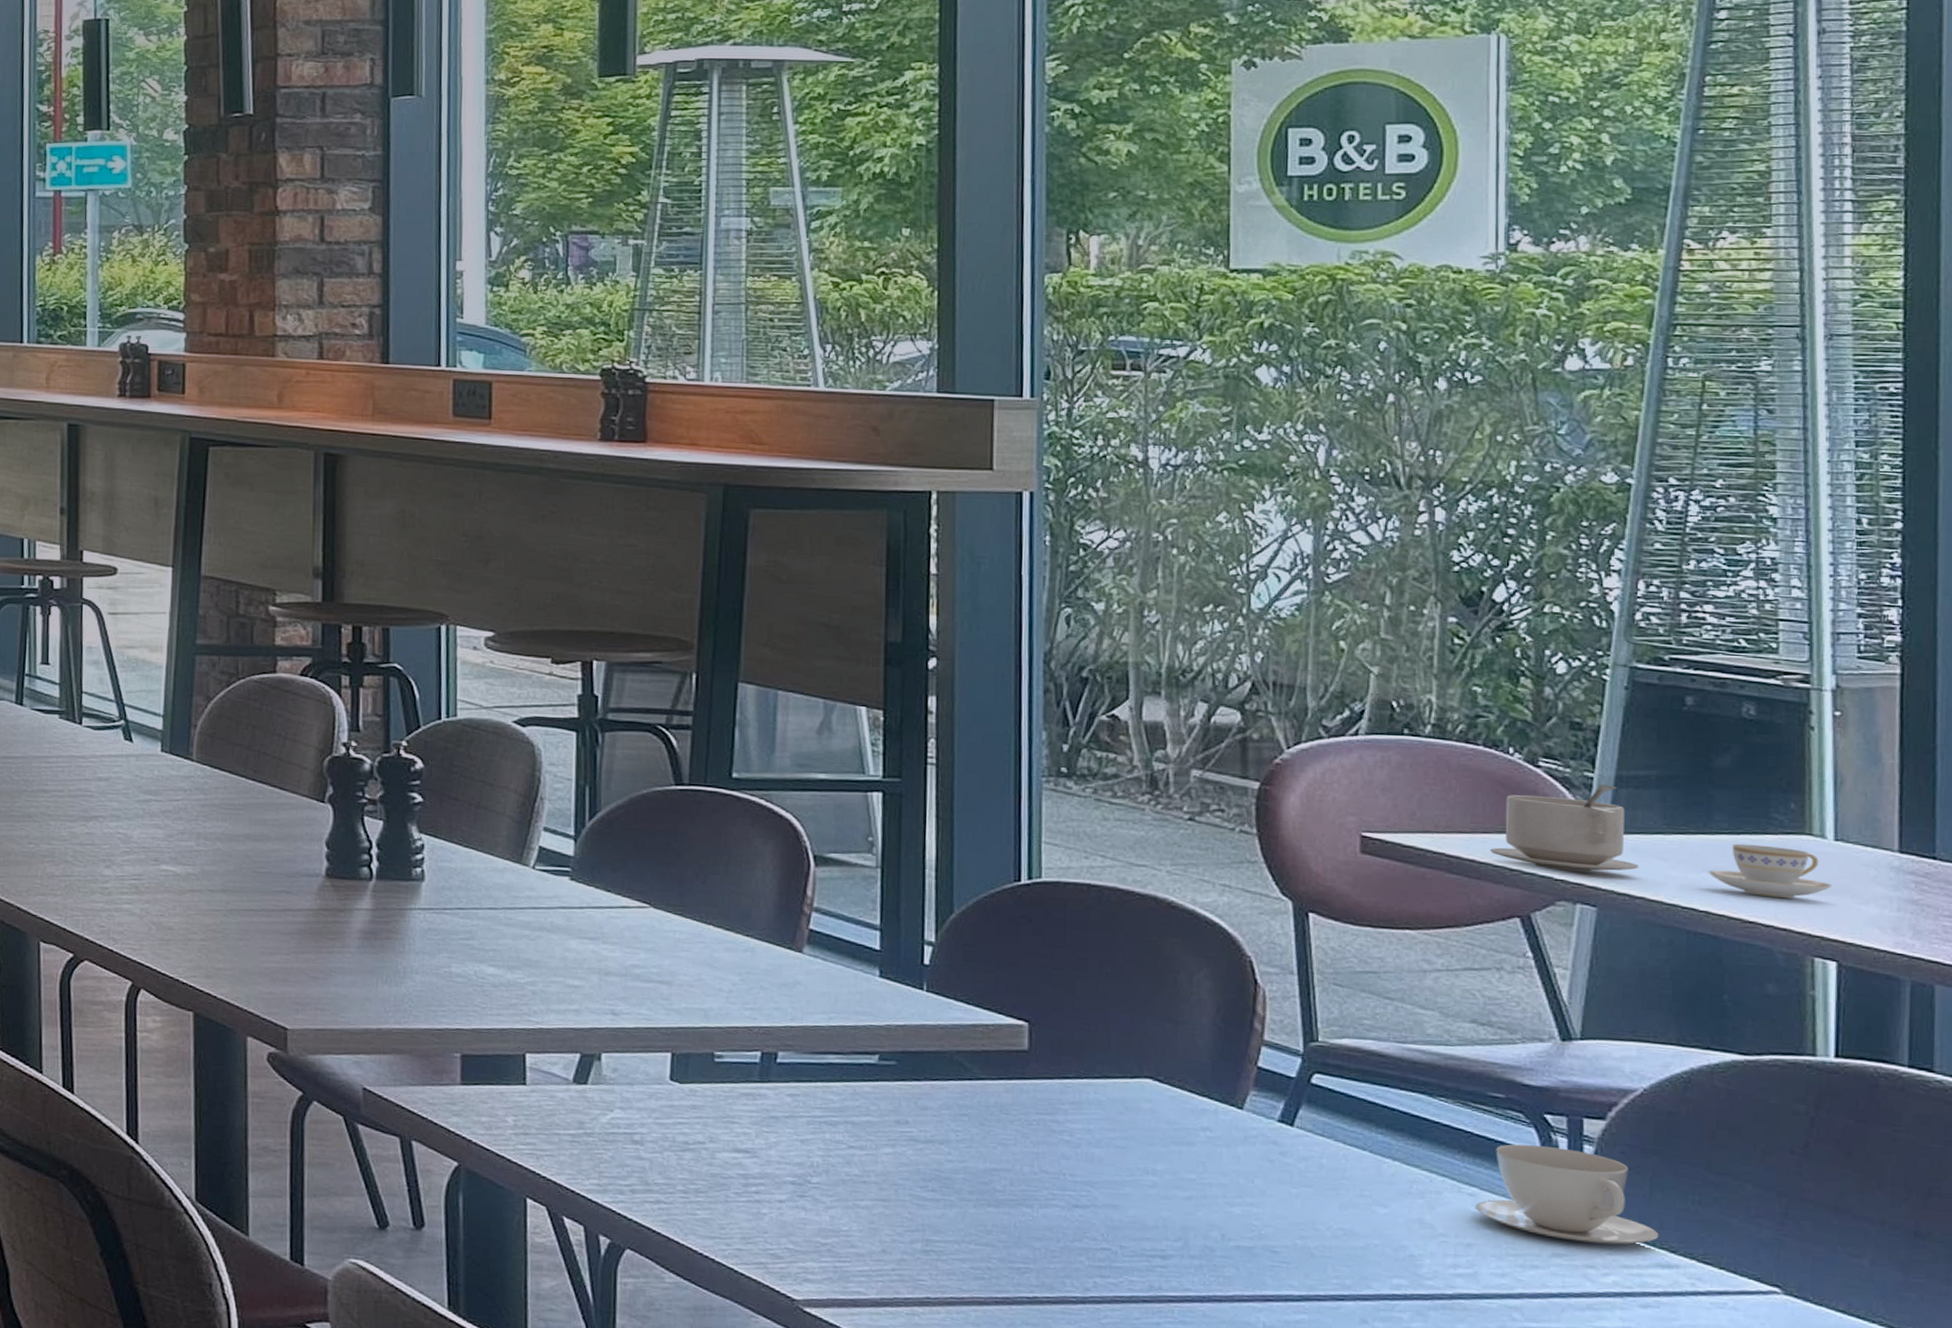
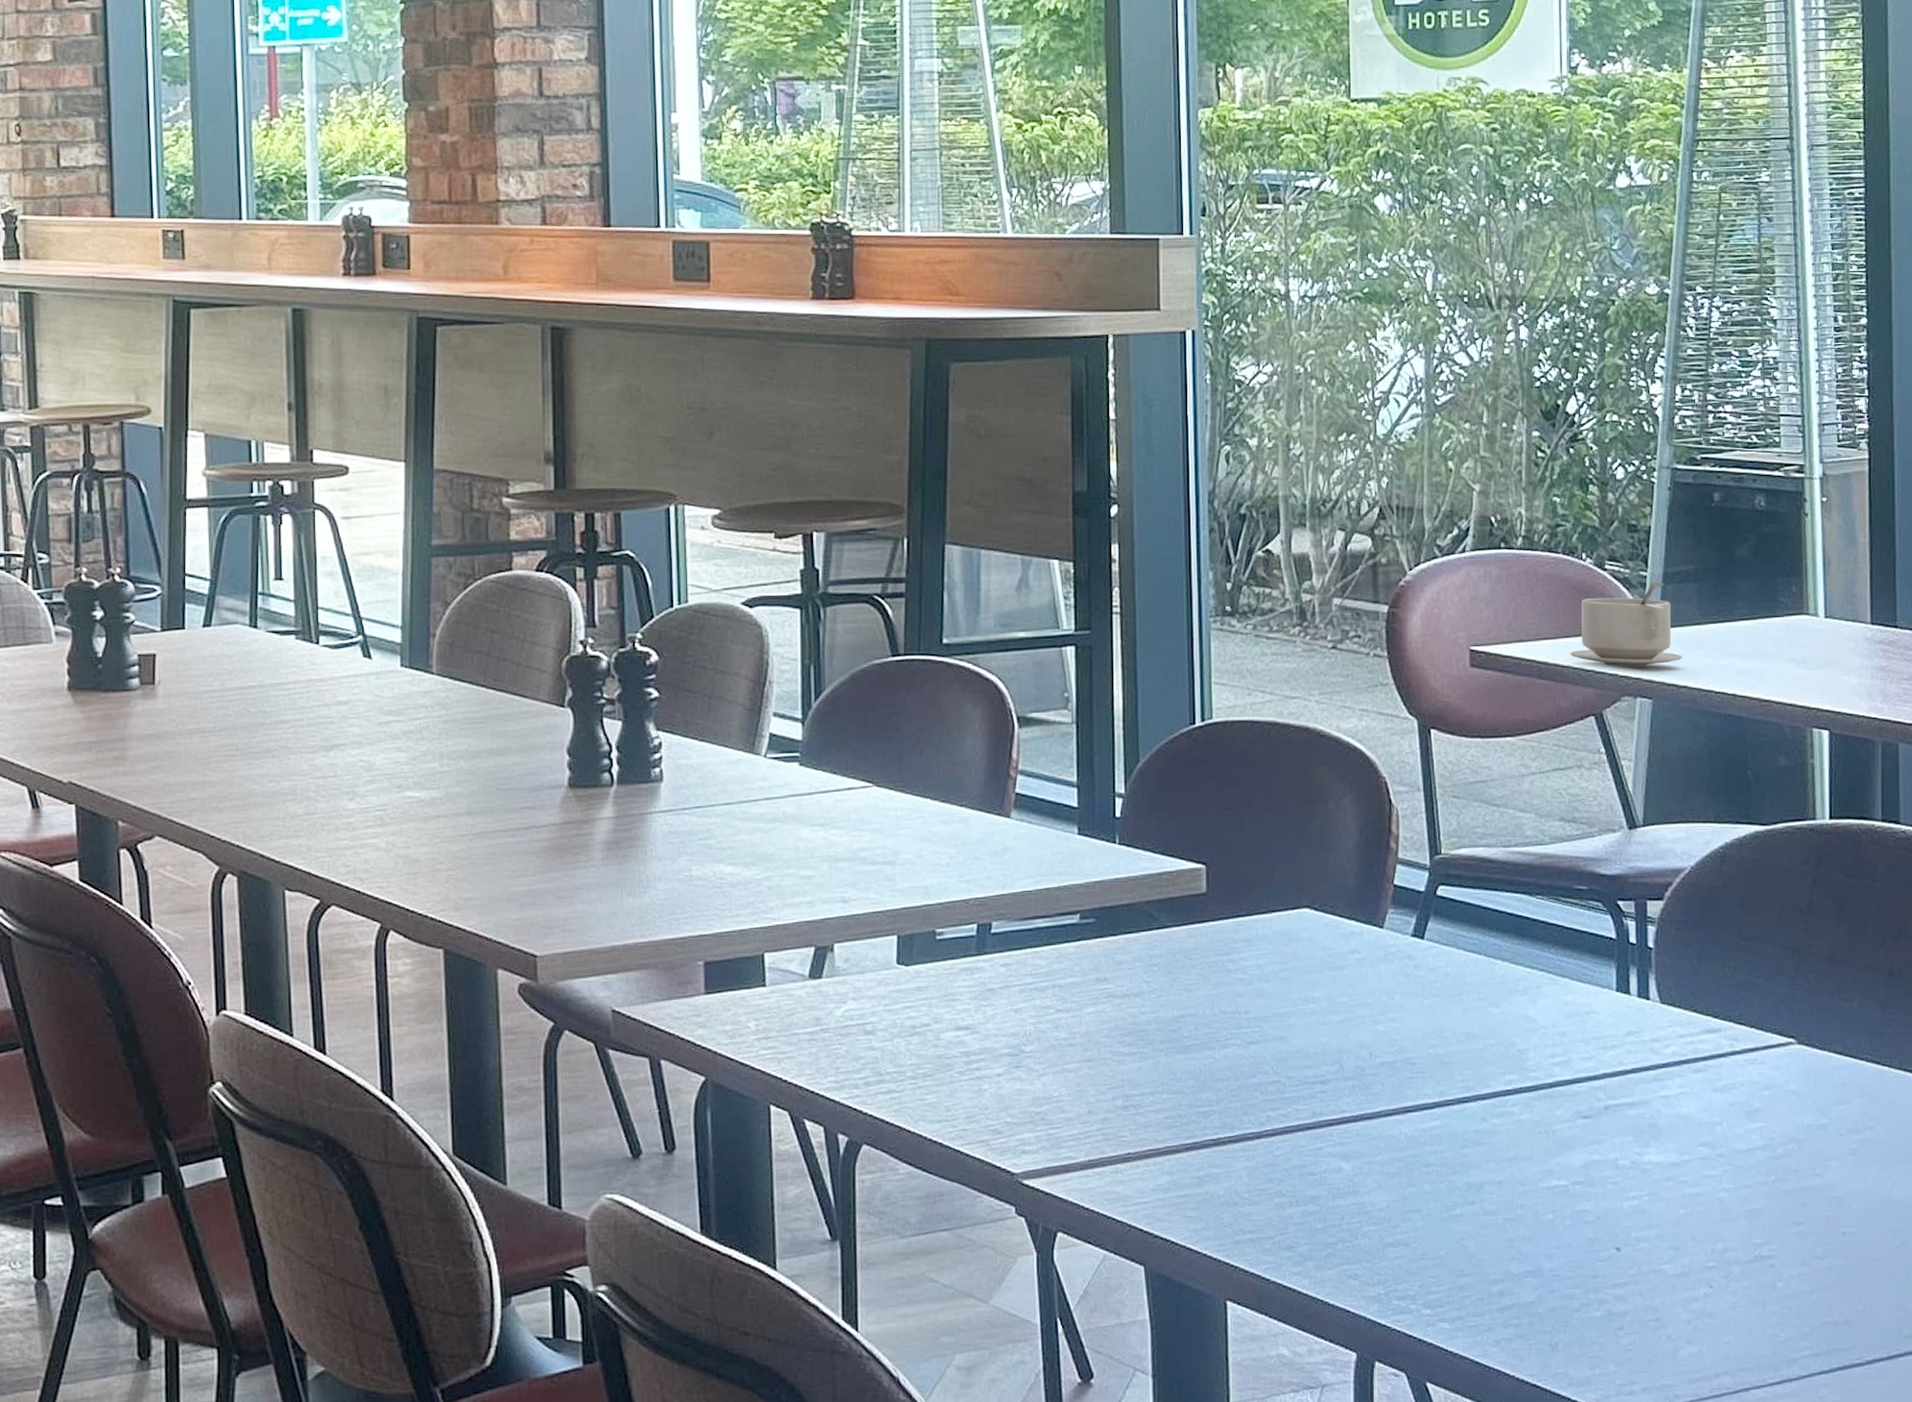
teacup: present [1475,1144,1660,1245] -> none [1567,930,1706,1018]
teacup: present [1707,843,1832,898] -> none [1733,627,1824,675]

